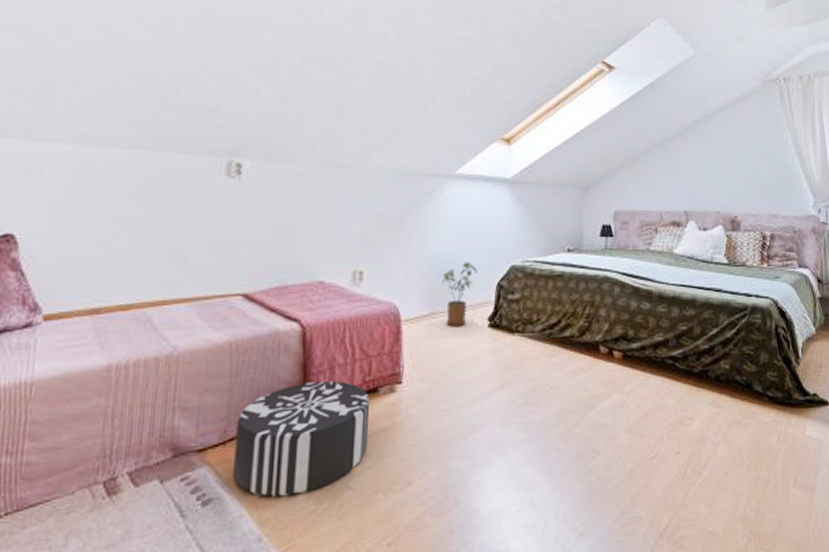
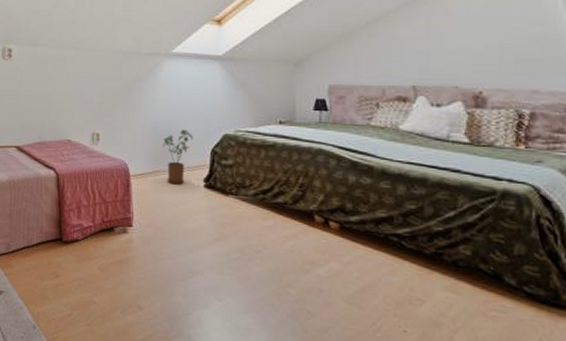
pouf: present [233,381,371,497] -> none [15,216,108,300]

